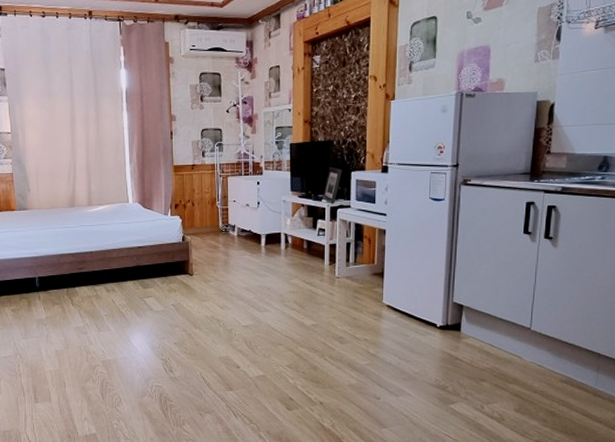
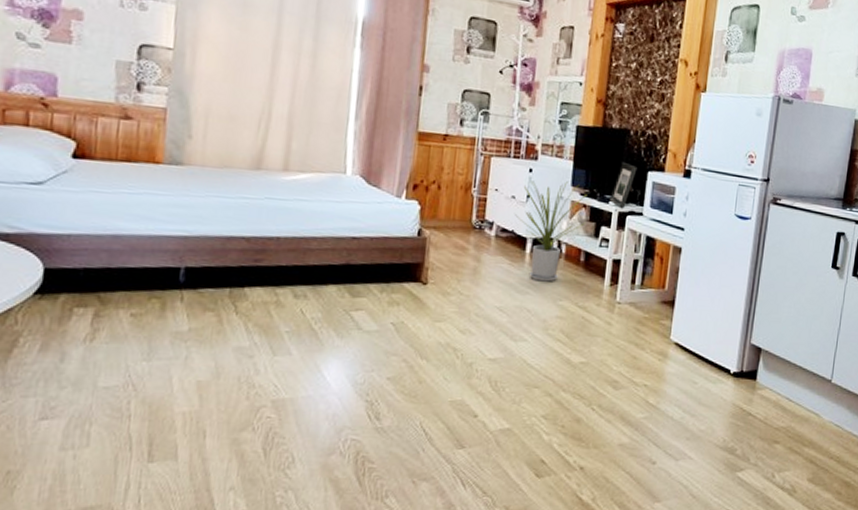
house plant: none [250,188,305,266] -> present [515,180,588,282]

